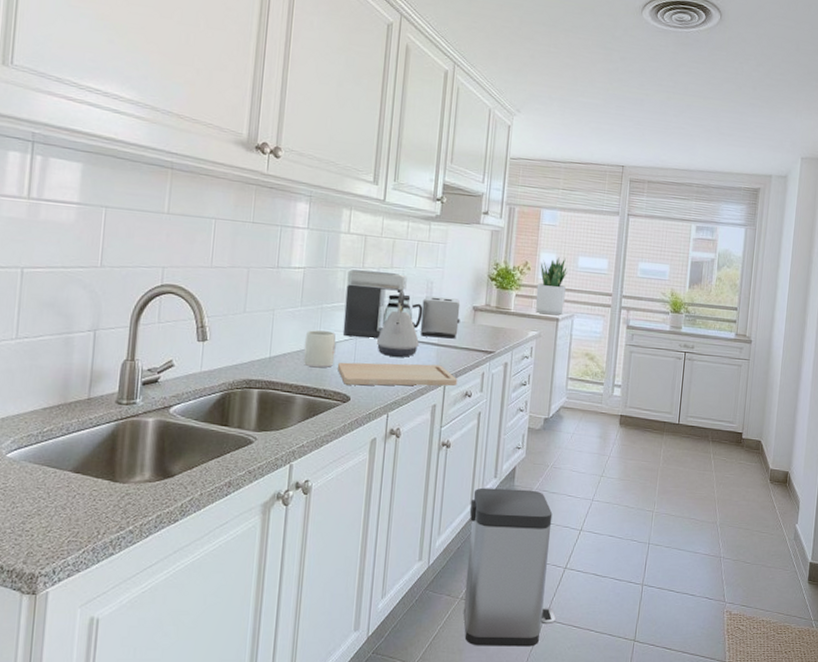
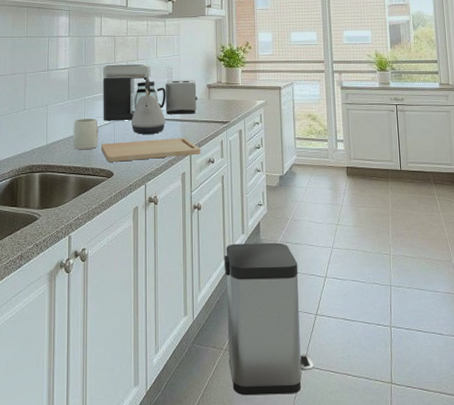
planter: present [535,257,568,316] -> none [258,35,284,85]

